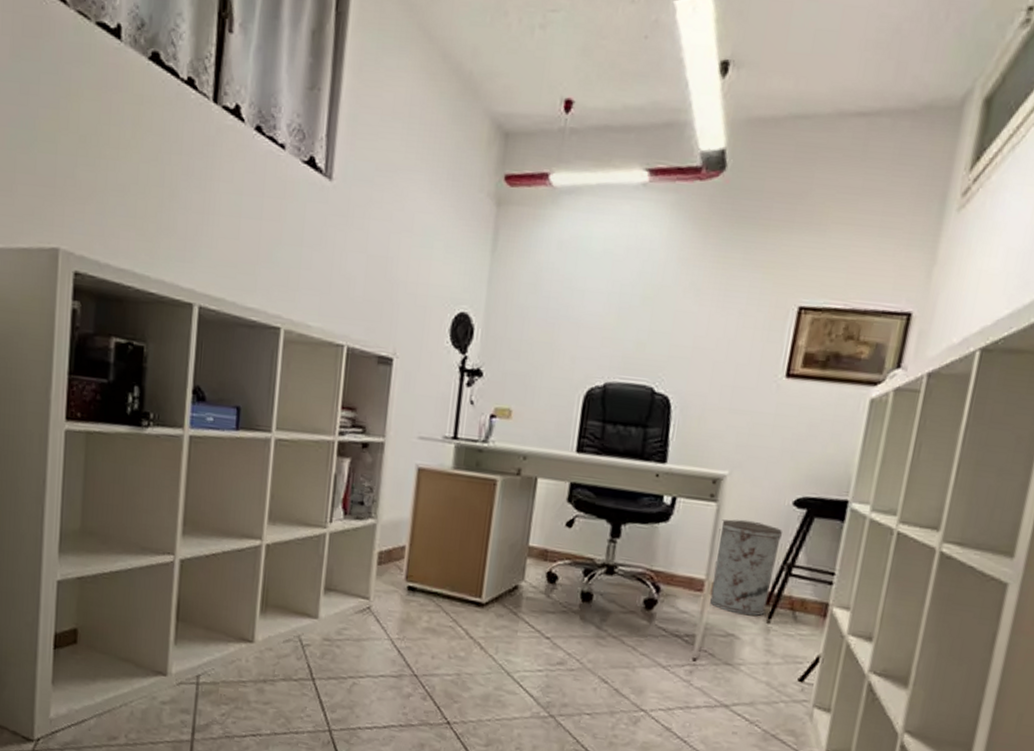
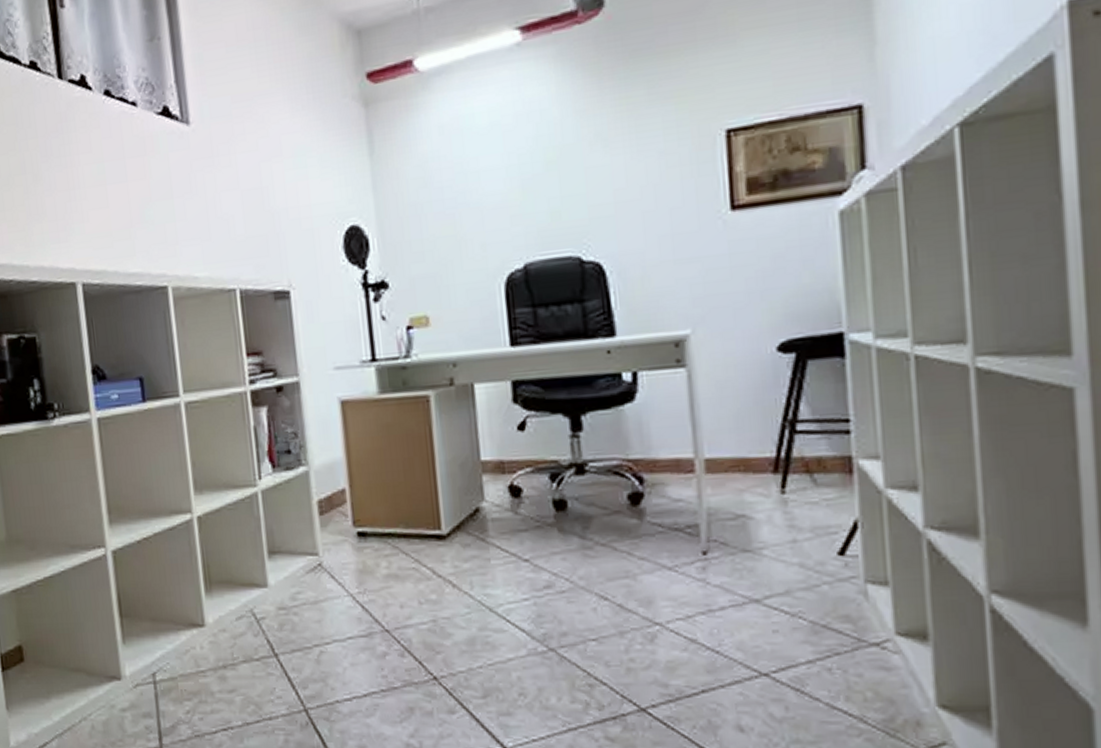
trash can: present [710,519,783,616] -> none [696,379,776,491]

